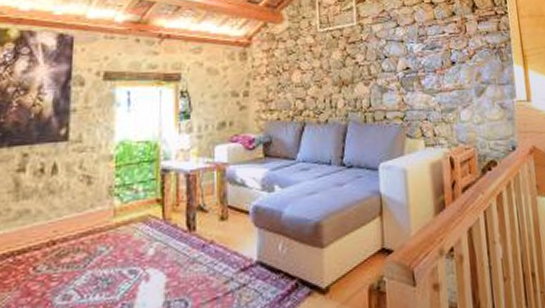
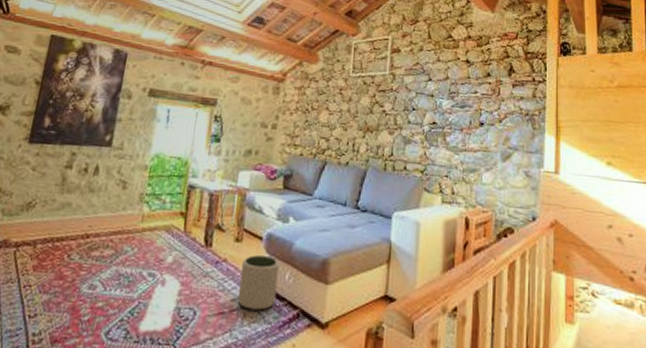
plant pot: none [230,230,272,289] -> present [237,255,280,311]

